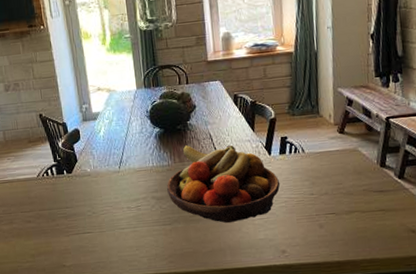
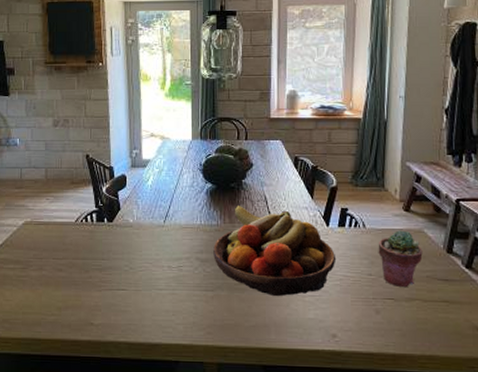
potted succulent: none [317,151,359,202] -> present [378,230,423,288]

